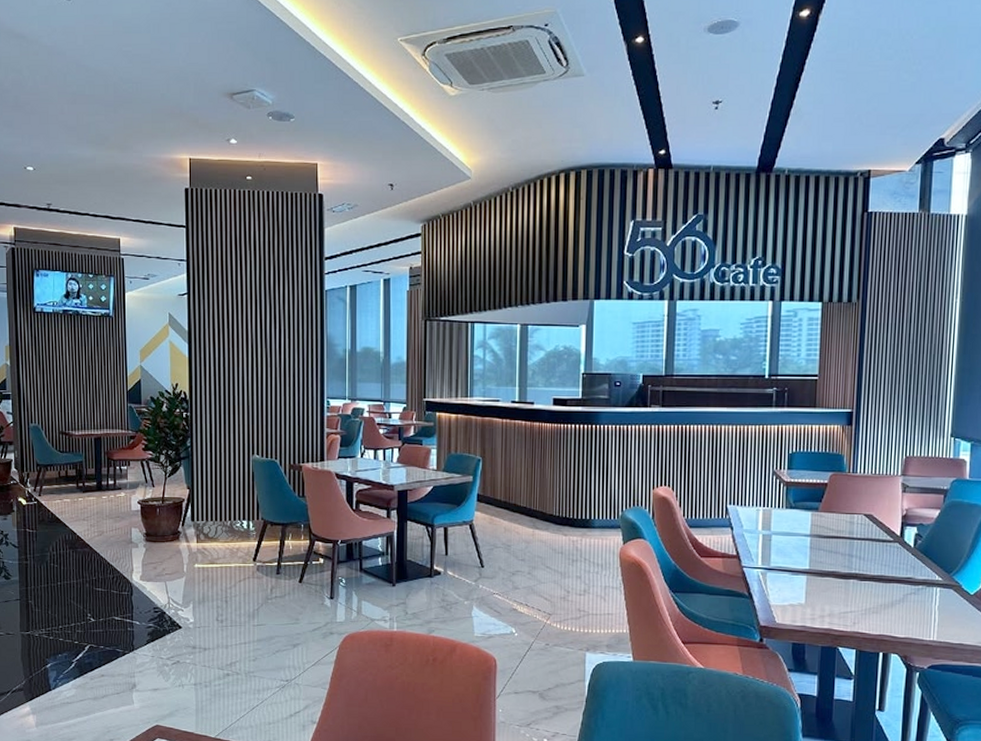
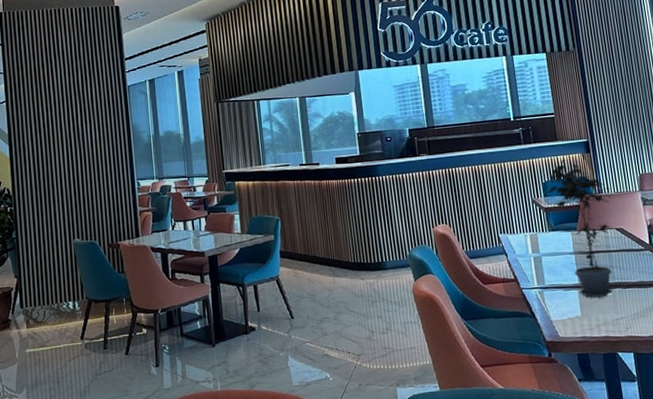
potted plant: none [791,430,868,587] -> present [546,159,613,298]

